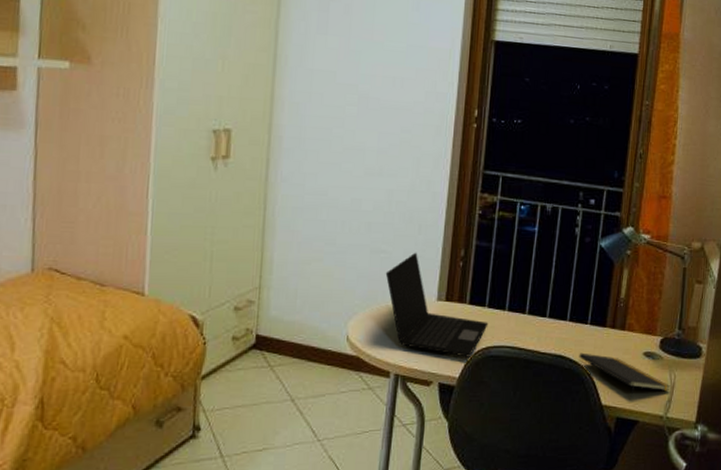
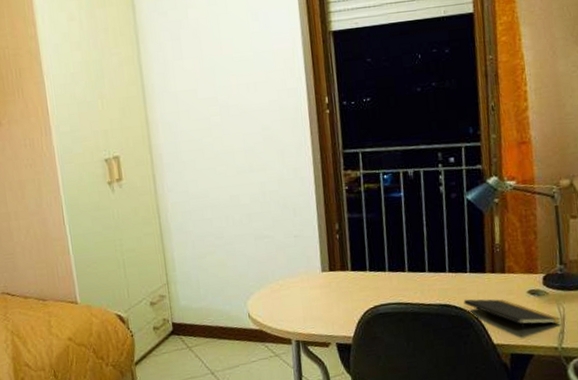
laptop: present [385,252,488,357] -> none [271,232,373,318]

